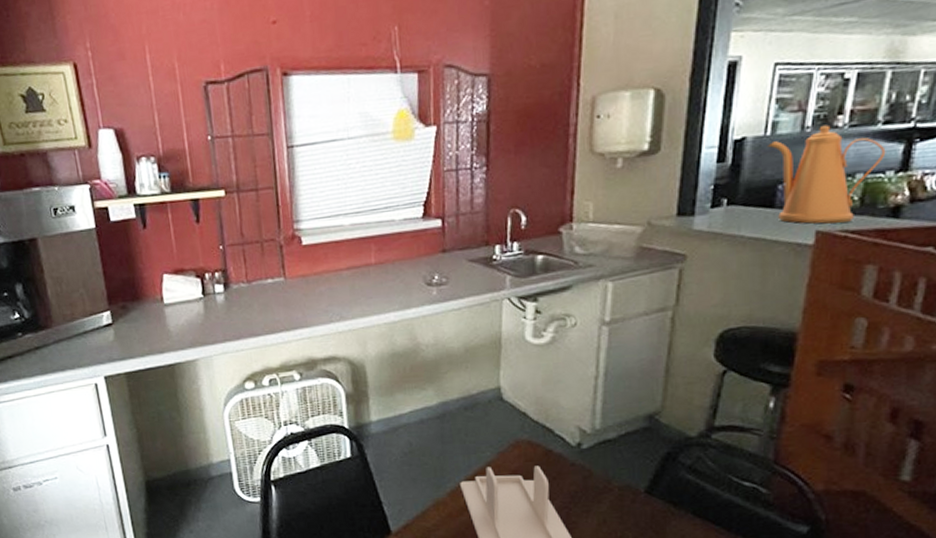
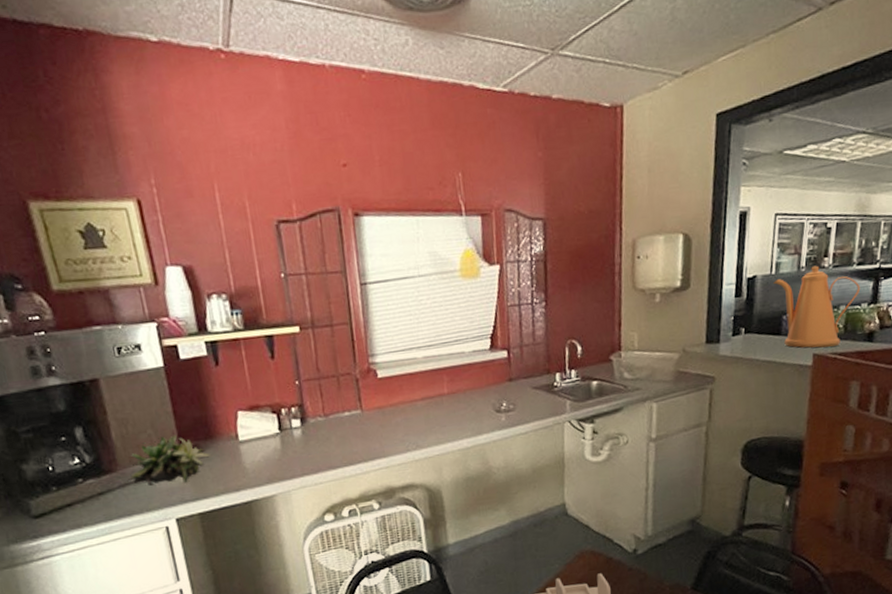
succulent plant: none [61,295,139,343] -> present [127,434,212,486]

